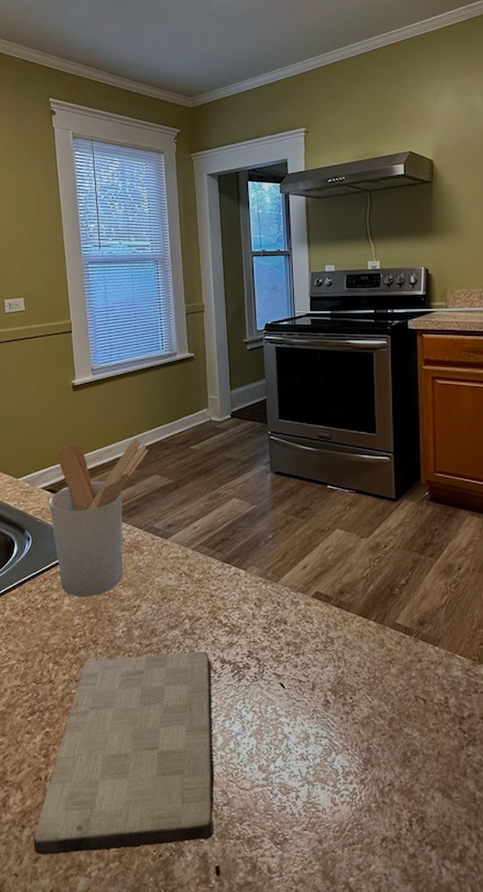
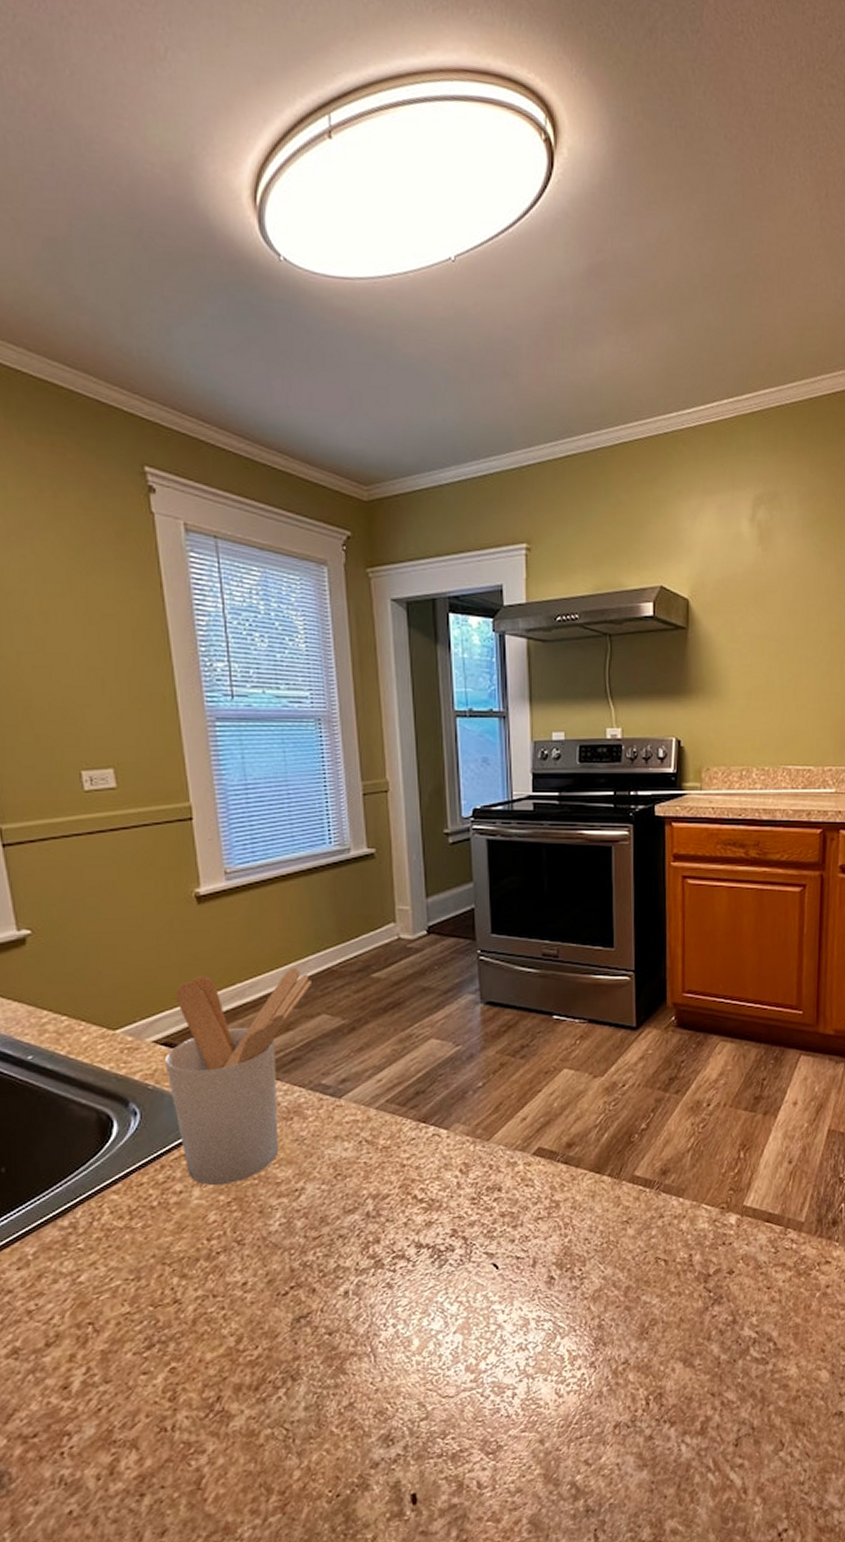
cutting board: present [34,651,214,855] -> none [158,1236,409,1526]

